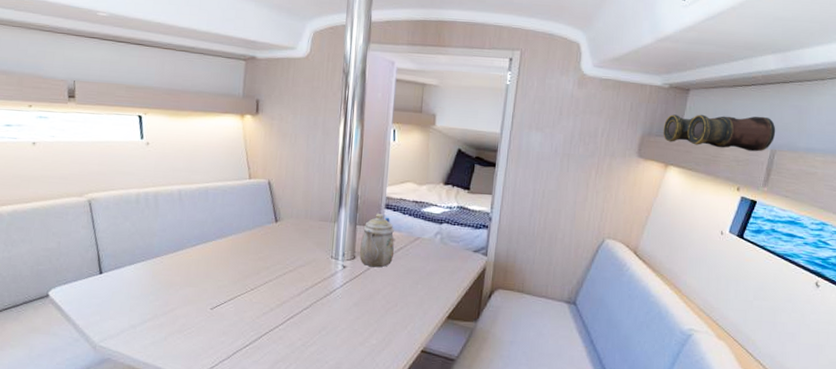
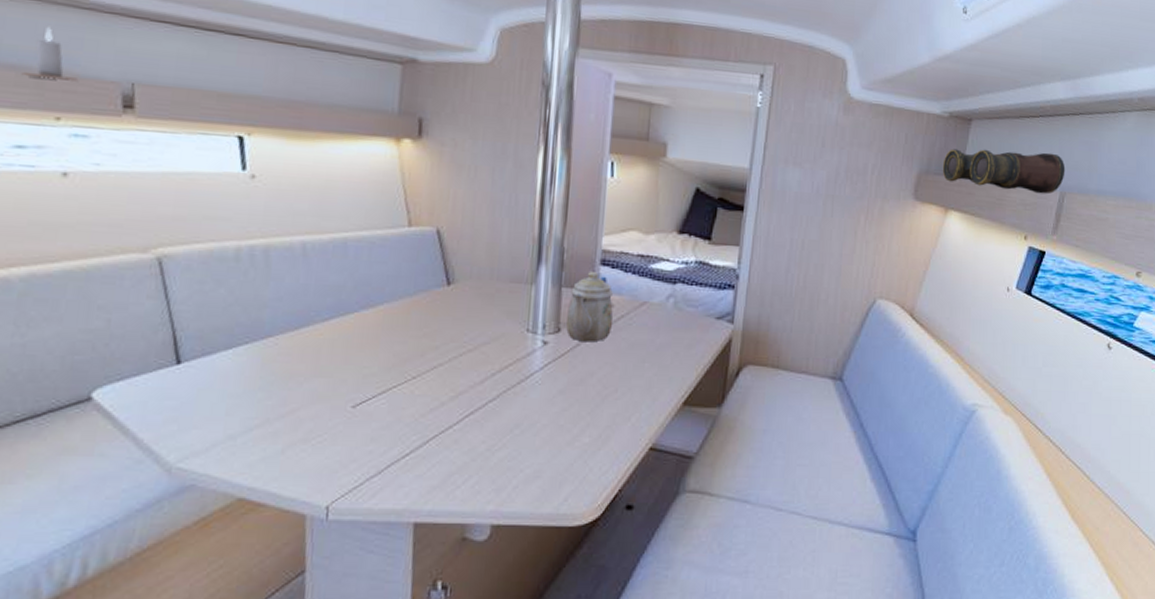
candle: none [9,45,43,81] -> present [21,27,79,81]

